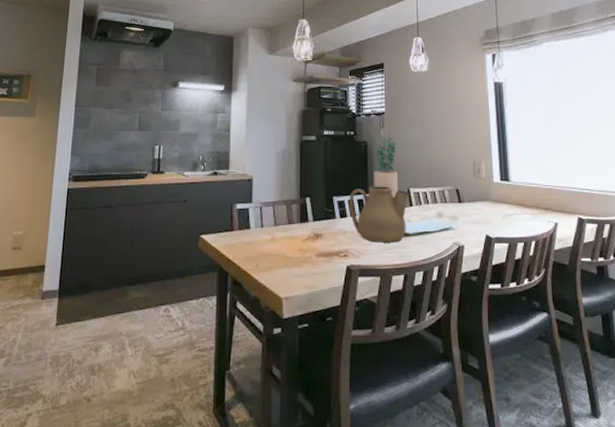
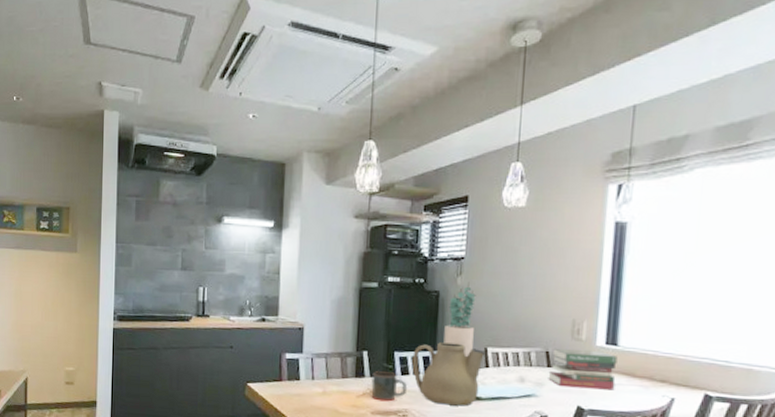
mug: none [314,214,347,244] -> present [370,370,408,402]
books: none [460,186,513,220] -> present [548,348,618,390]

